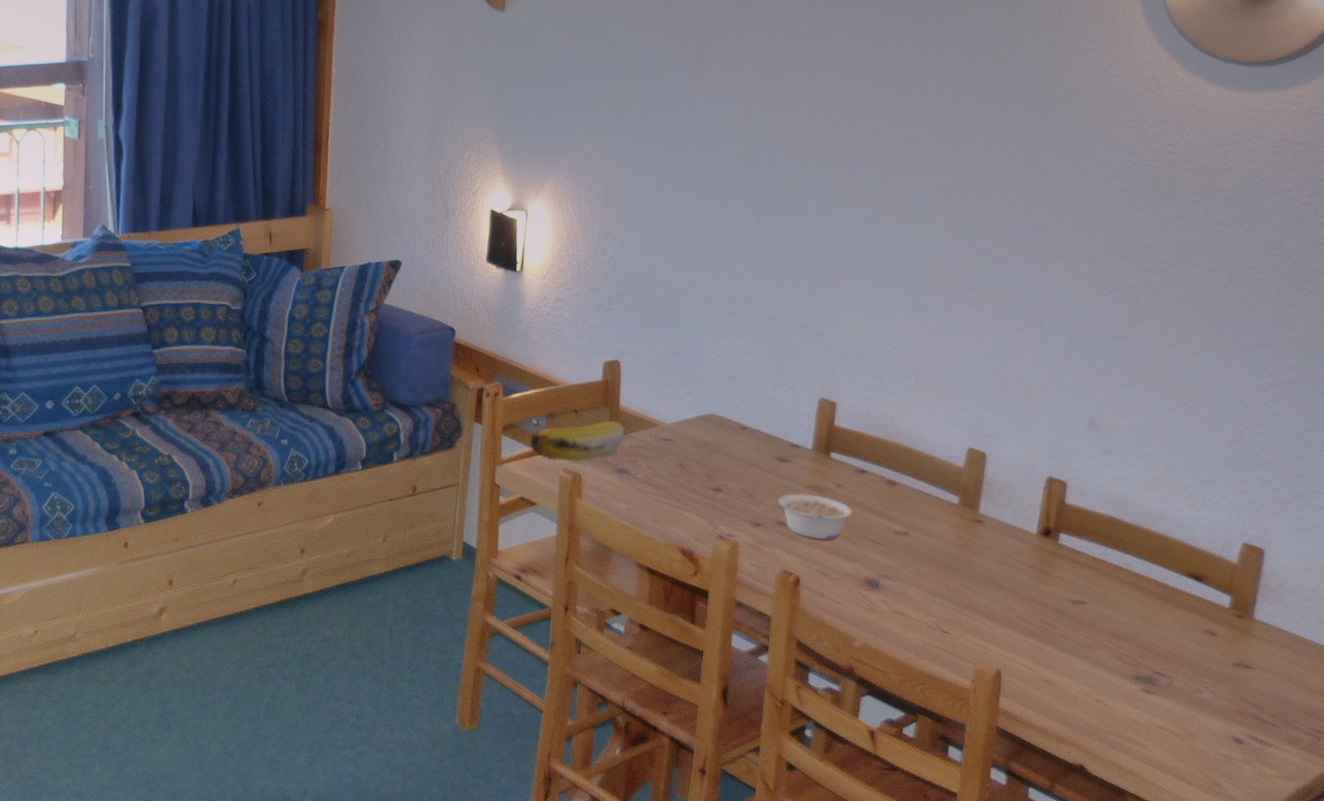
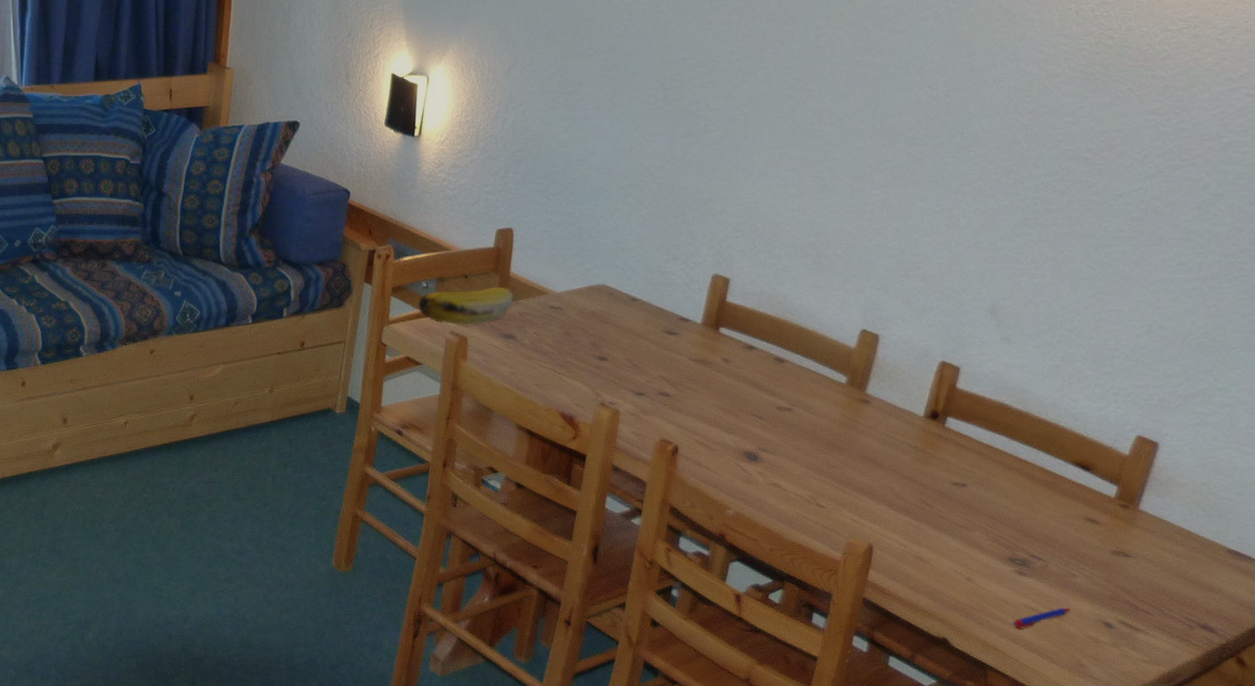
legume: present [777,493,852,541] -> none [662,365,737,413]
pen: none [1145,725,1201,750] -> present [1012,608,1071,629]

